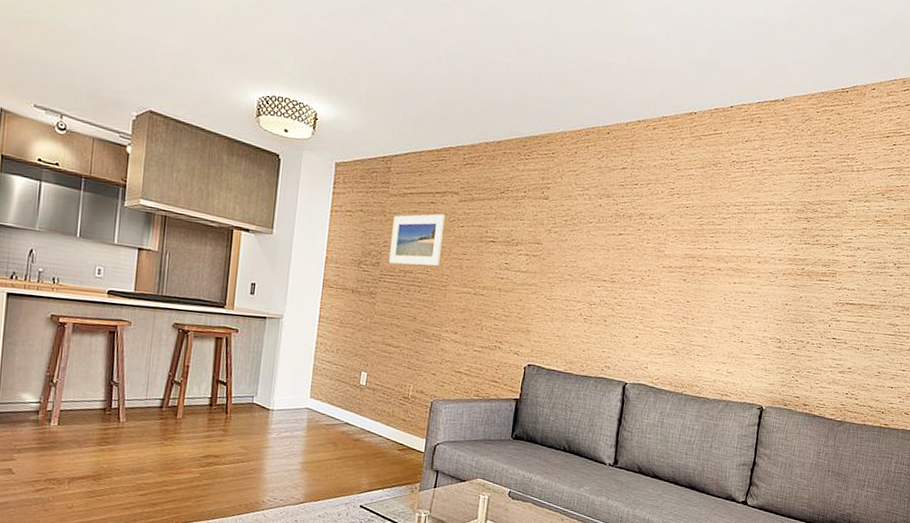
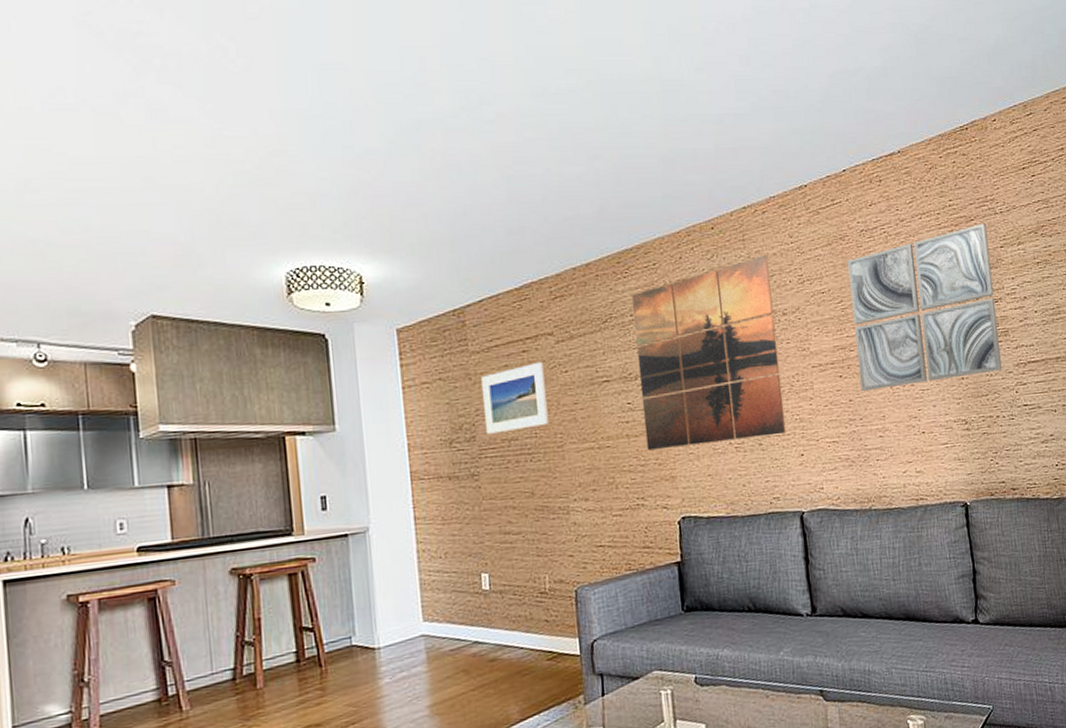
wall art: none [513,164,648,317] -> present [632,254,787,451]
wall art: none [698,176,842,305] -> present [847,223,1003,392]

